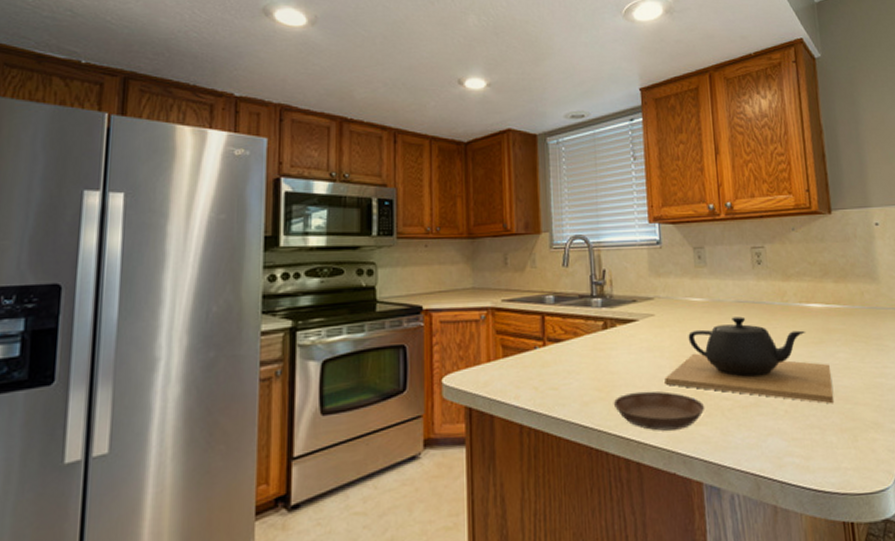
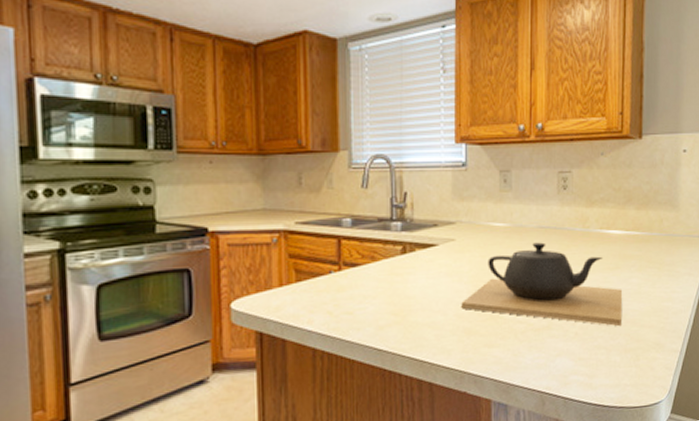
saucer: present [613,391,705,431] -> none [408,315,499,353]

